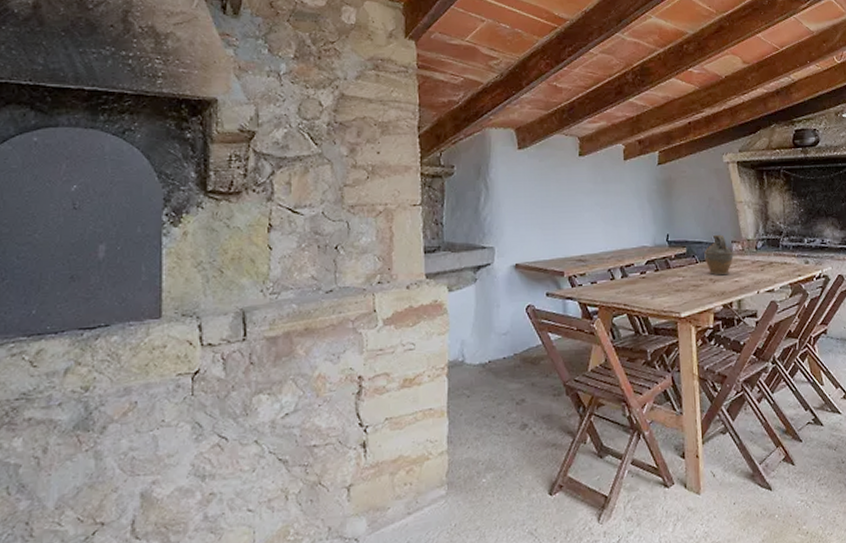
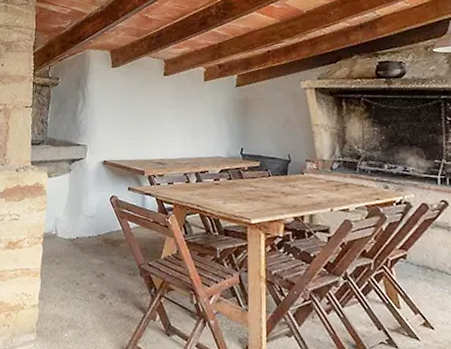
ceramic jug: present [704,234,734,276] -> none [277,152,307,191]

